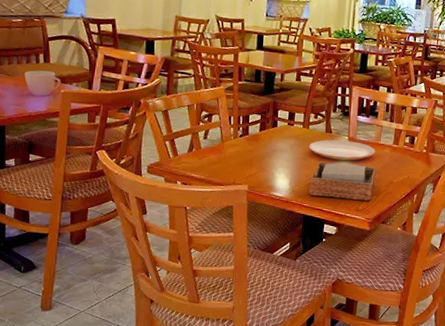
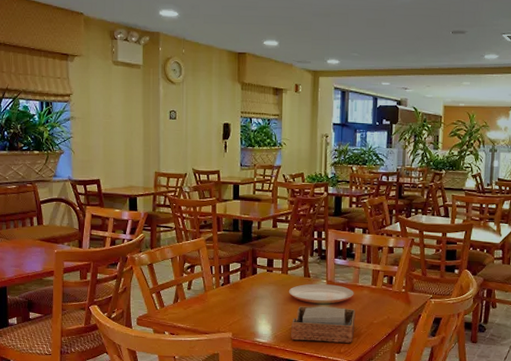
cup: present [24,70,61,97] -> none [21,233,54,257]

